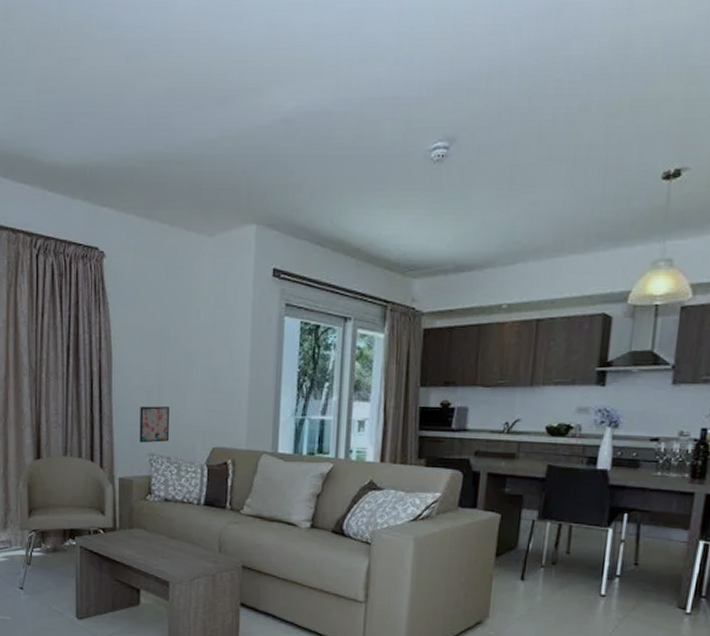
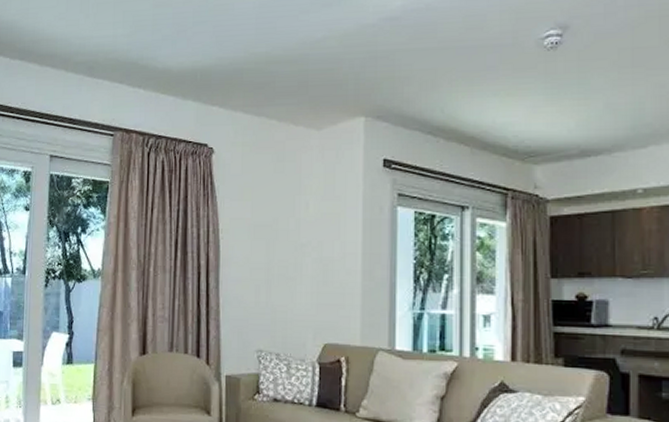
wall art: present [139,406,169,443] -> none [247,299,278,339]

